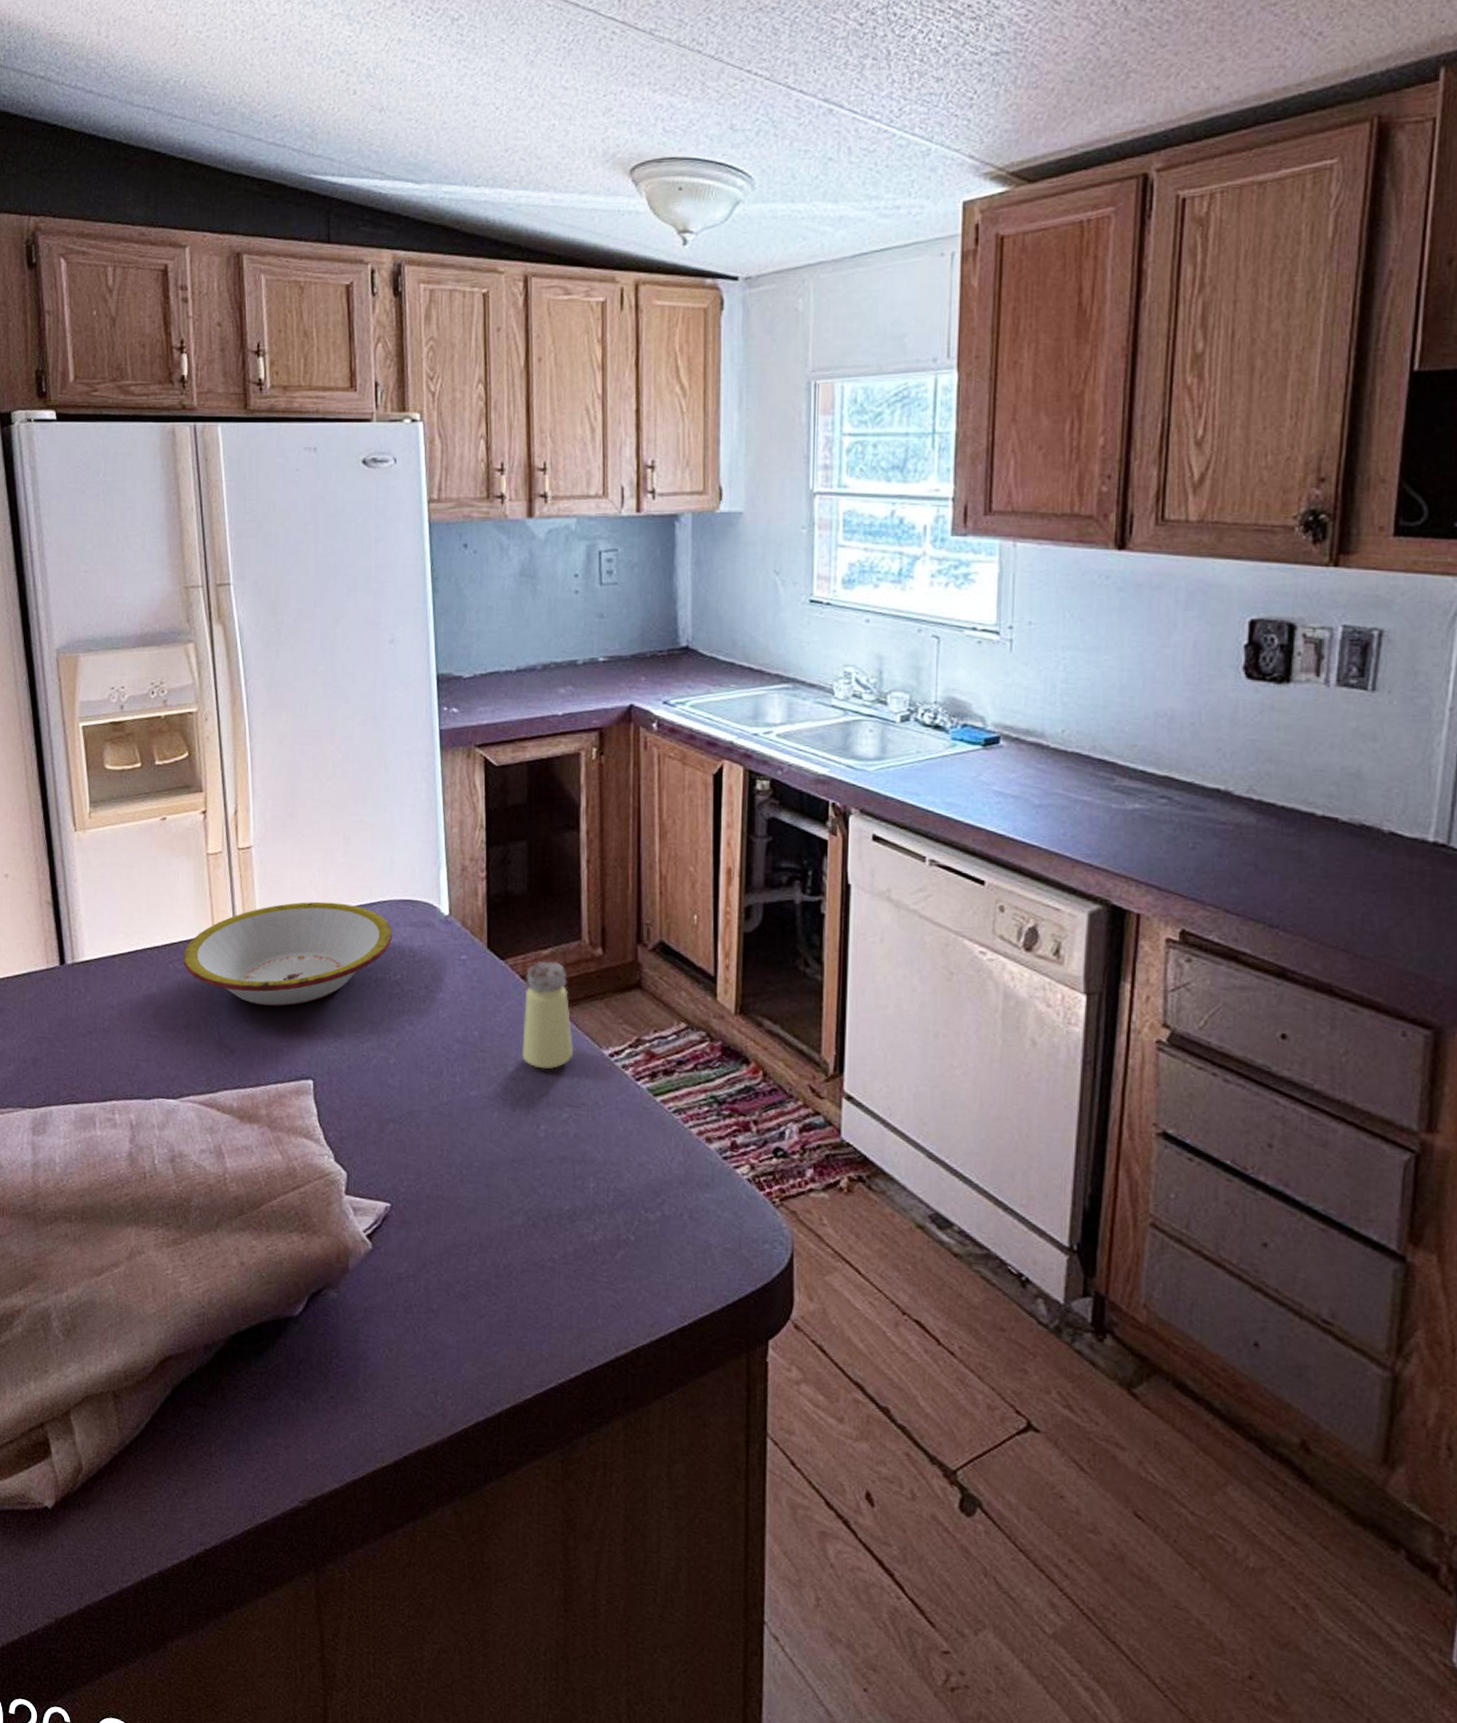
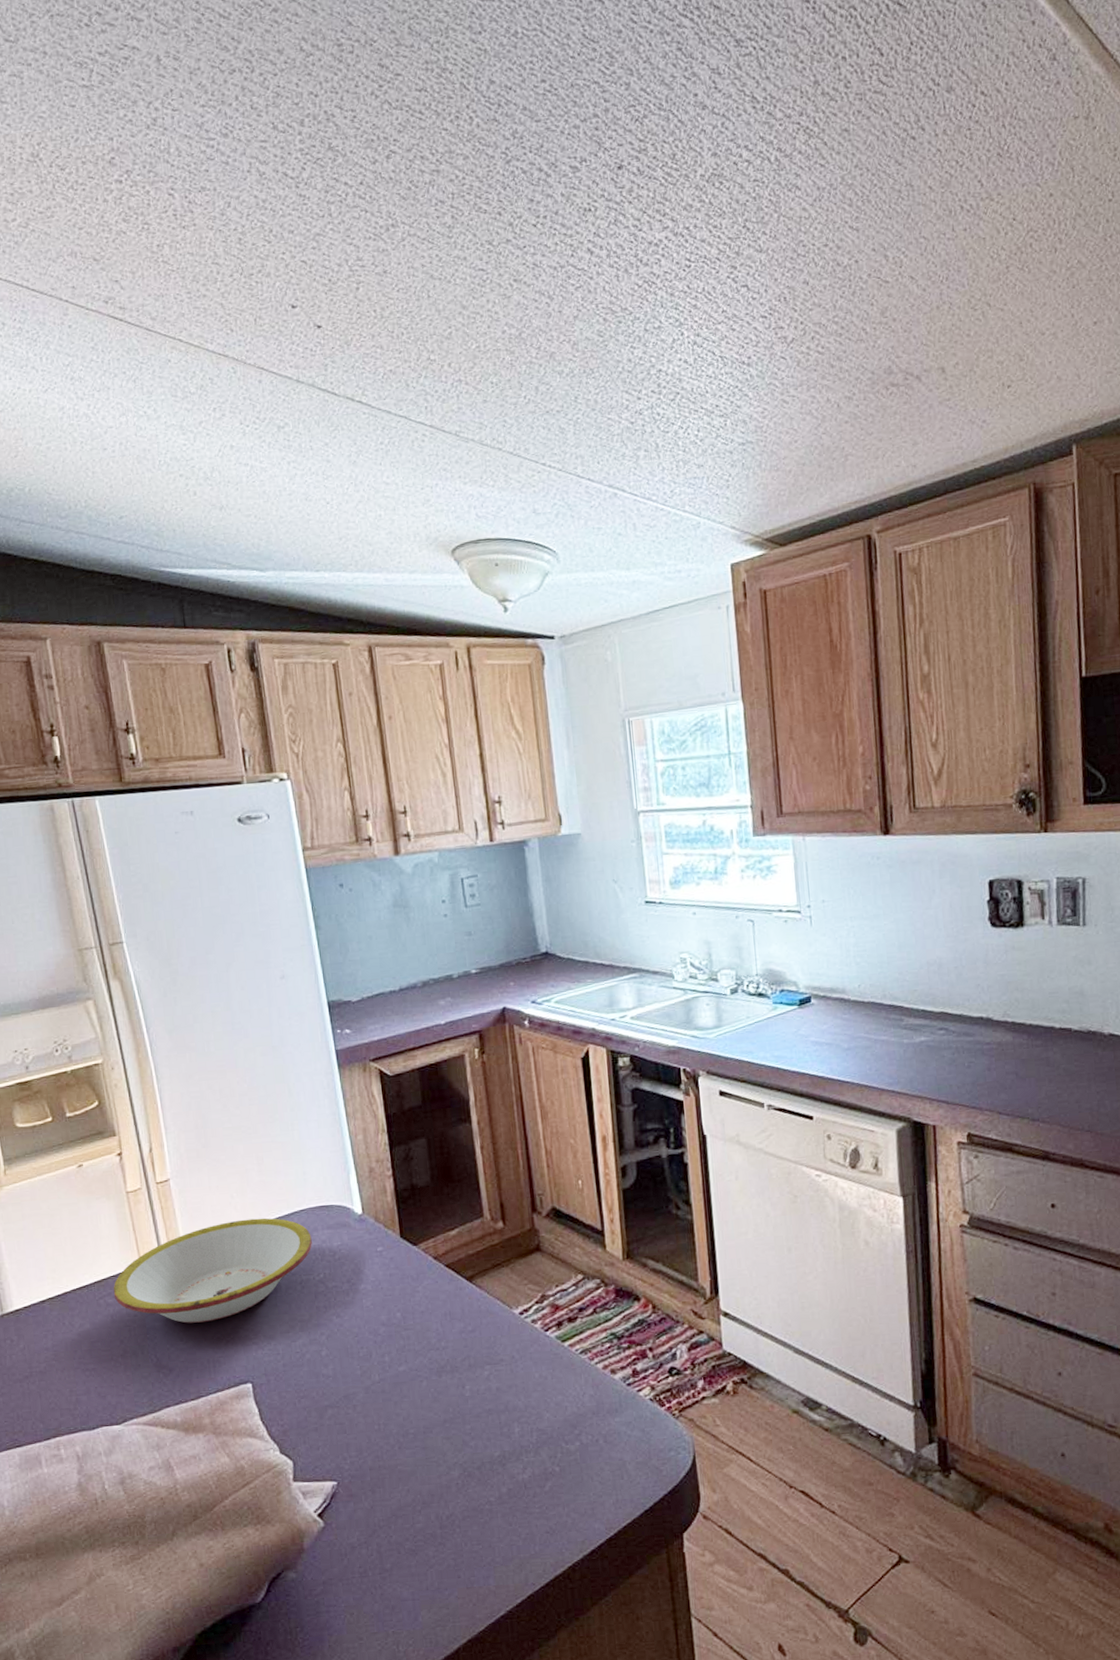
saltshaker: present [521,960,574,1070] -> none [438,1239,488,1336]

